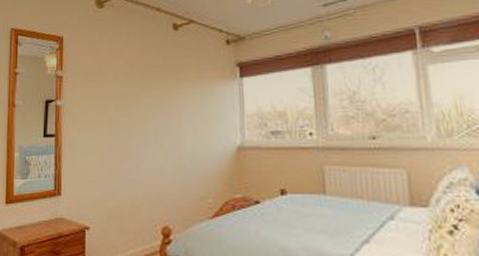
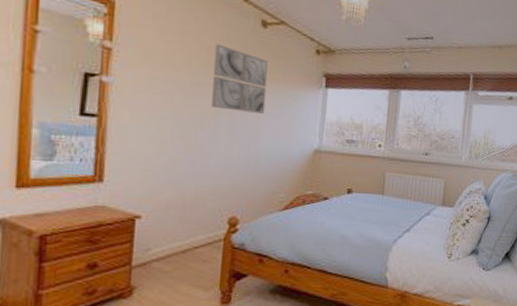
wall art: none [136,54,185,116] -> present [211,44,268,114]

